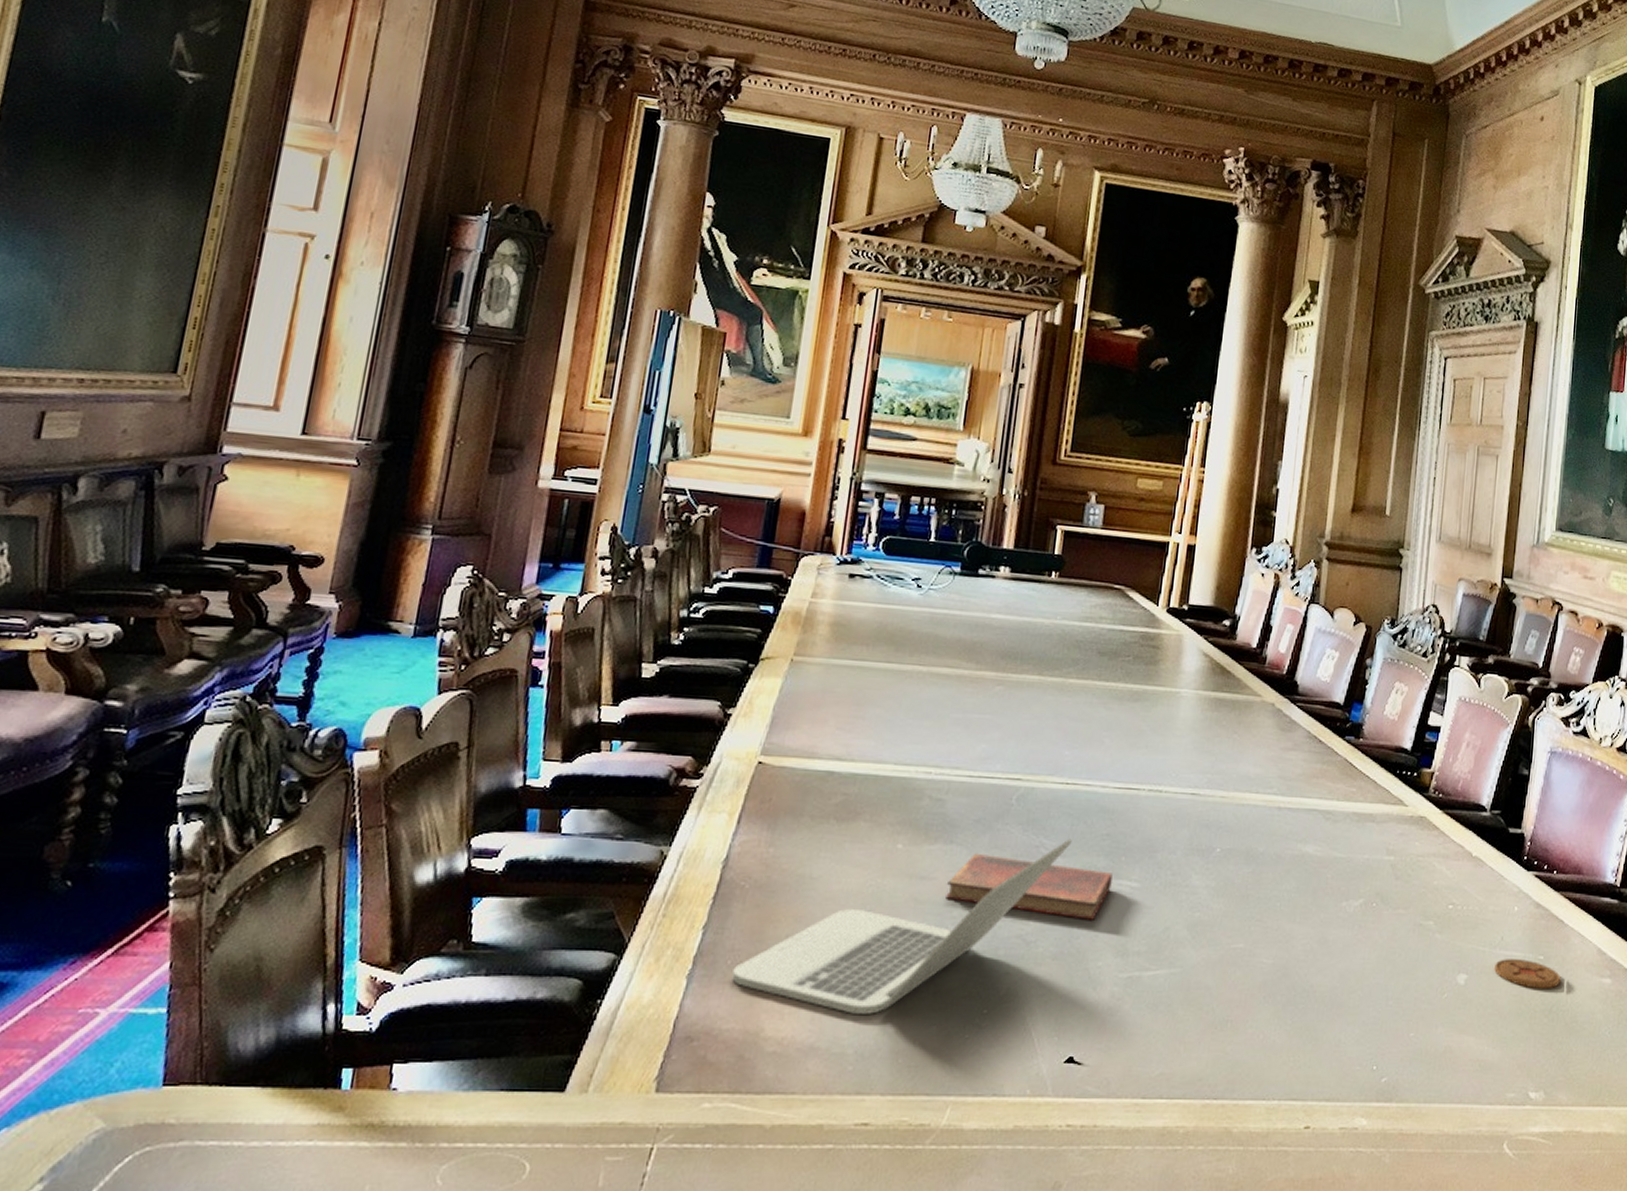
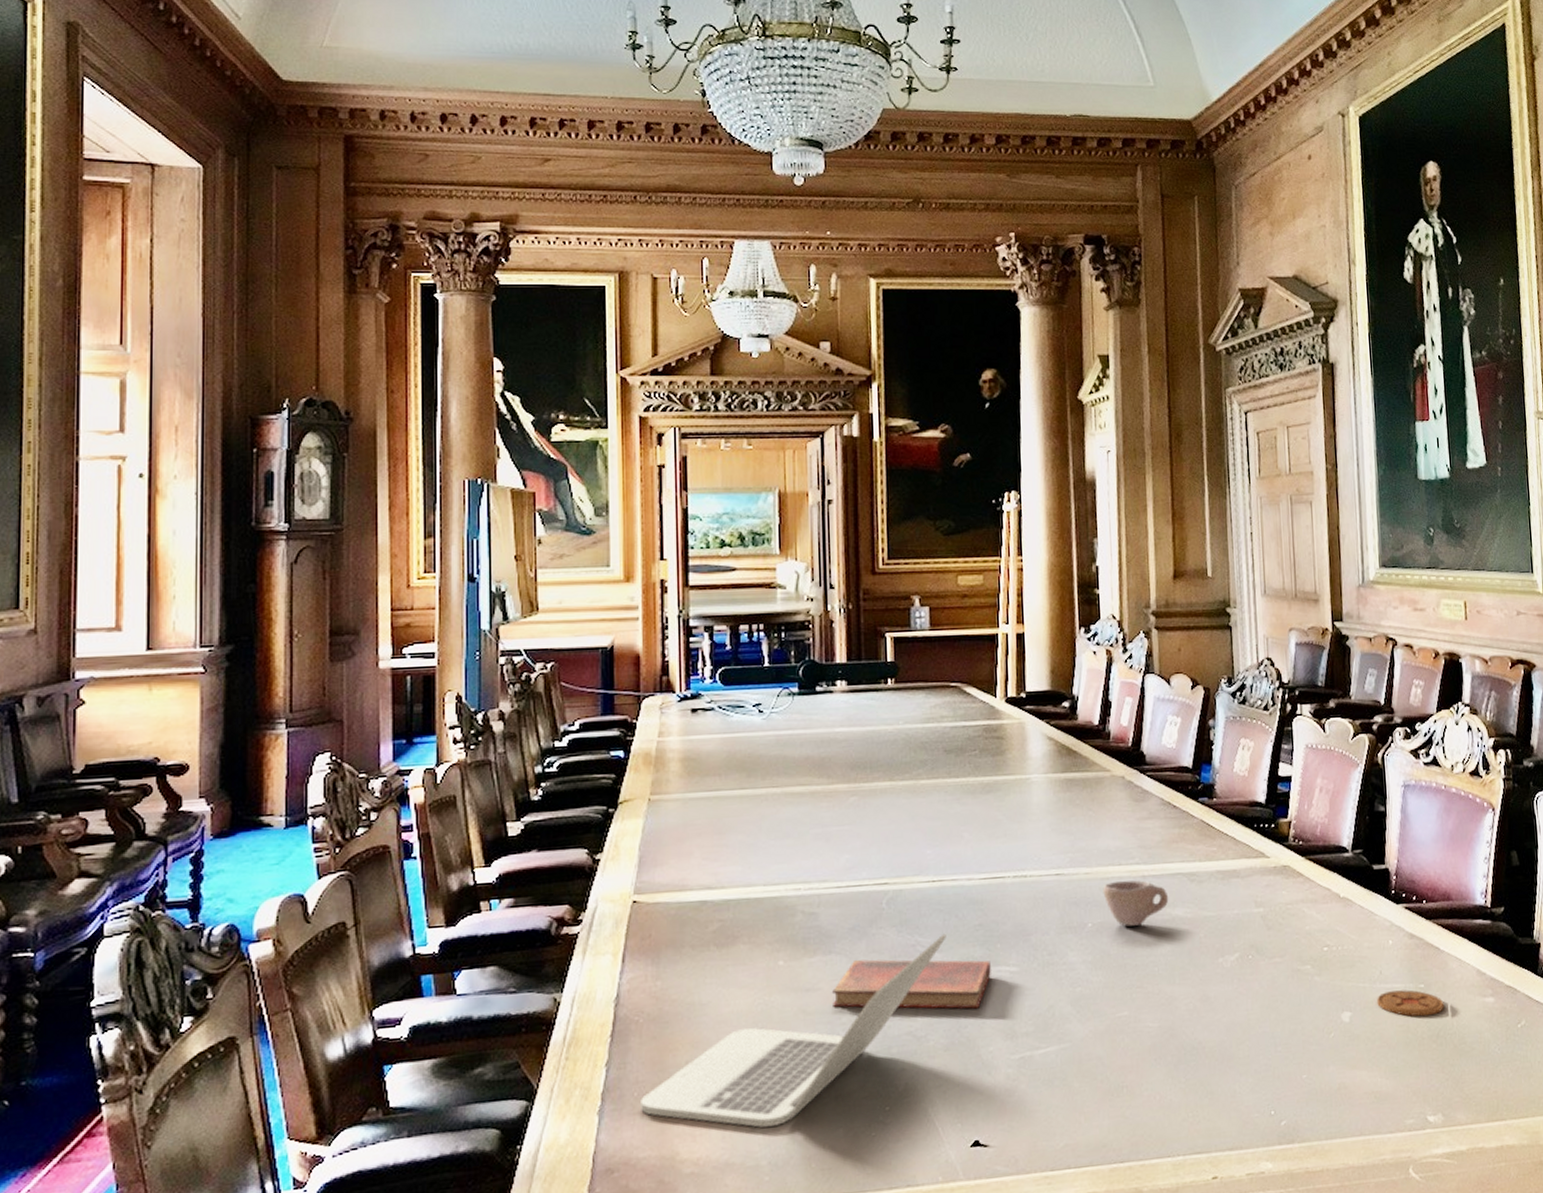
cup: none [1236,809,1302,857] -> present [1103,880,1169,927]

